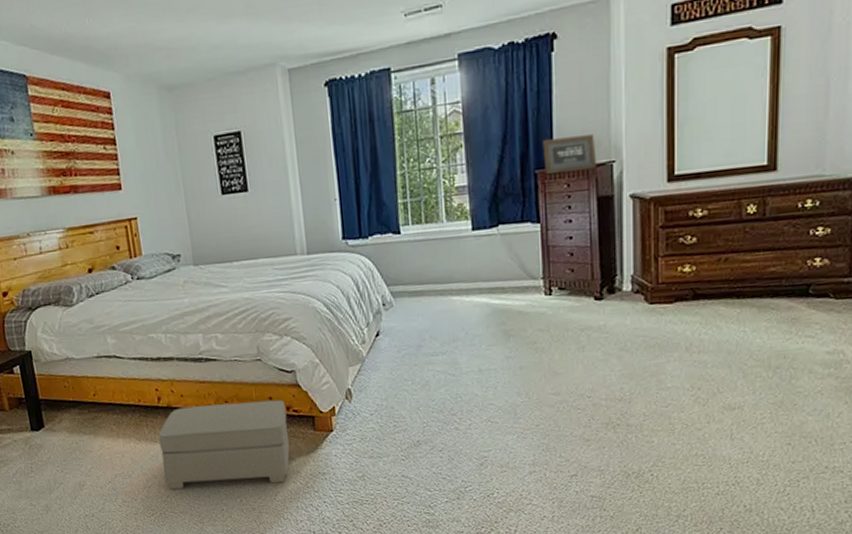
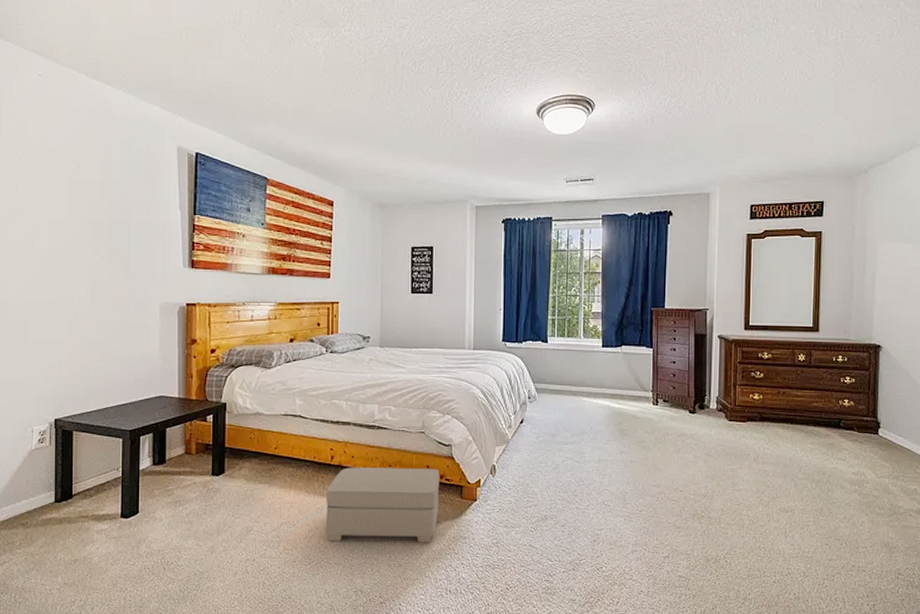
picture frame: present [543,134,597,175] -> none [658,287,696,313]

